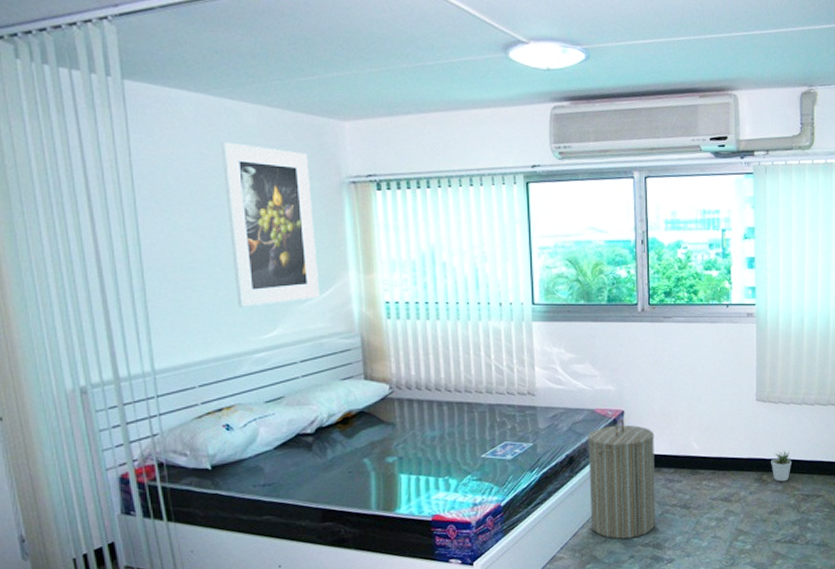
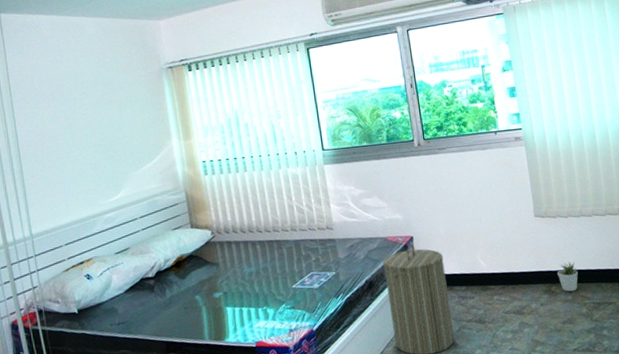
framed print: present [220,142,320,307] -> none [70,49,151,178]

